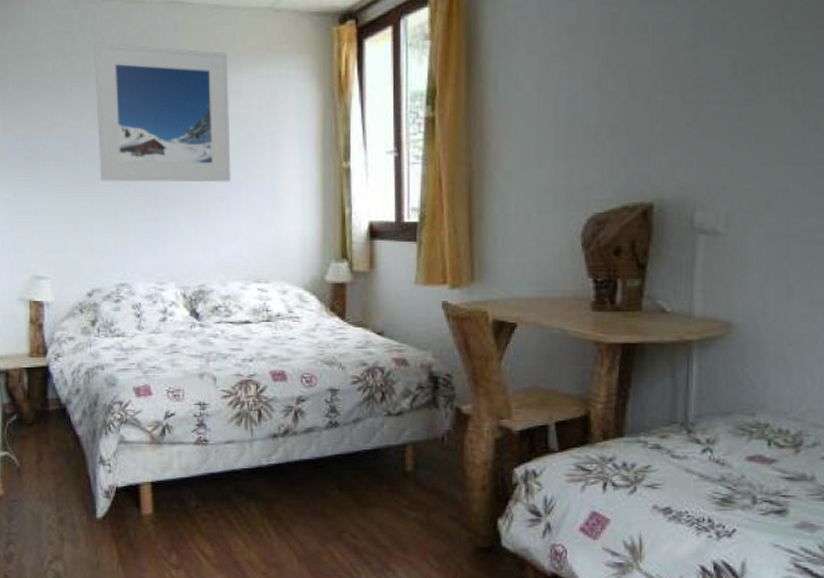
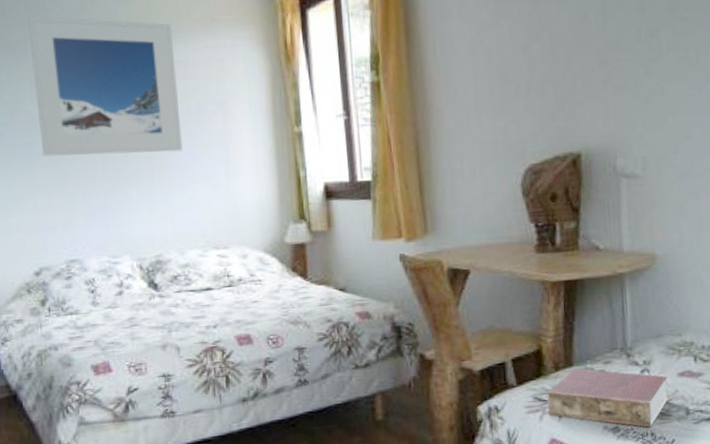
book: none [591,439,733,513] -> present [547,368,669,428]

